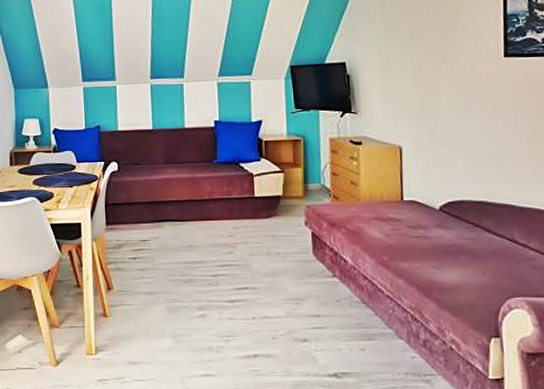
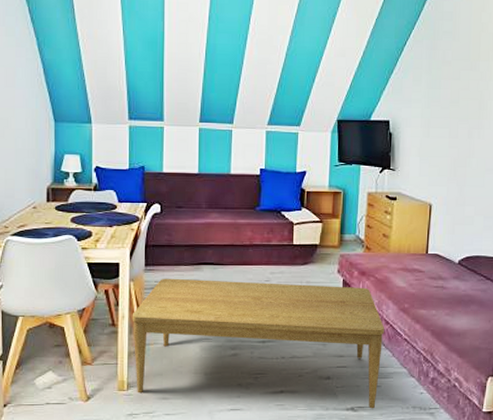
coffee table: none [96,236,363,375] -> present [132,278,384,409]

